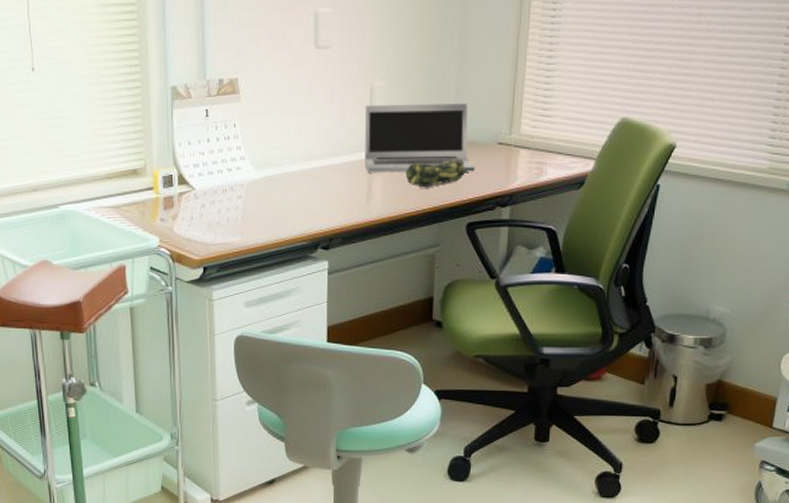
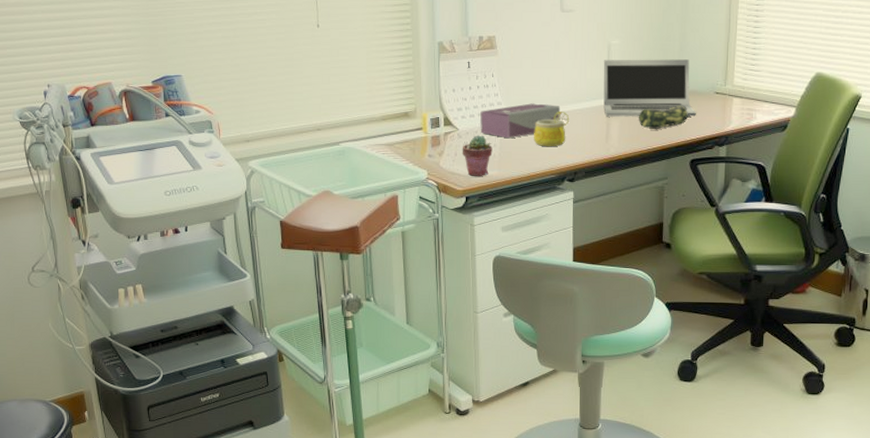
potted succulent: none [199,195,234,243] -> present [462,135,493,176]
tissue box: none [220,158,314,199] -> present [480,103,561,139]
mug: none [282,167,325,209] -> present [534,112,570,147]

